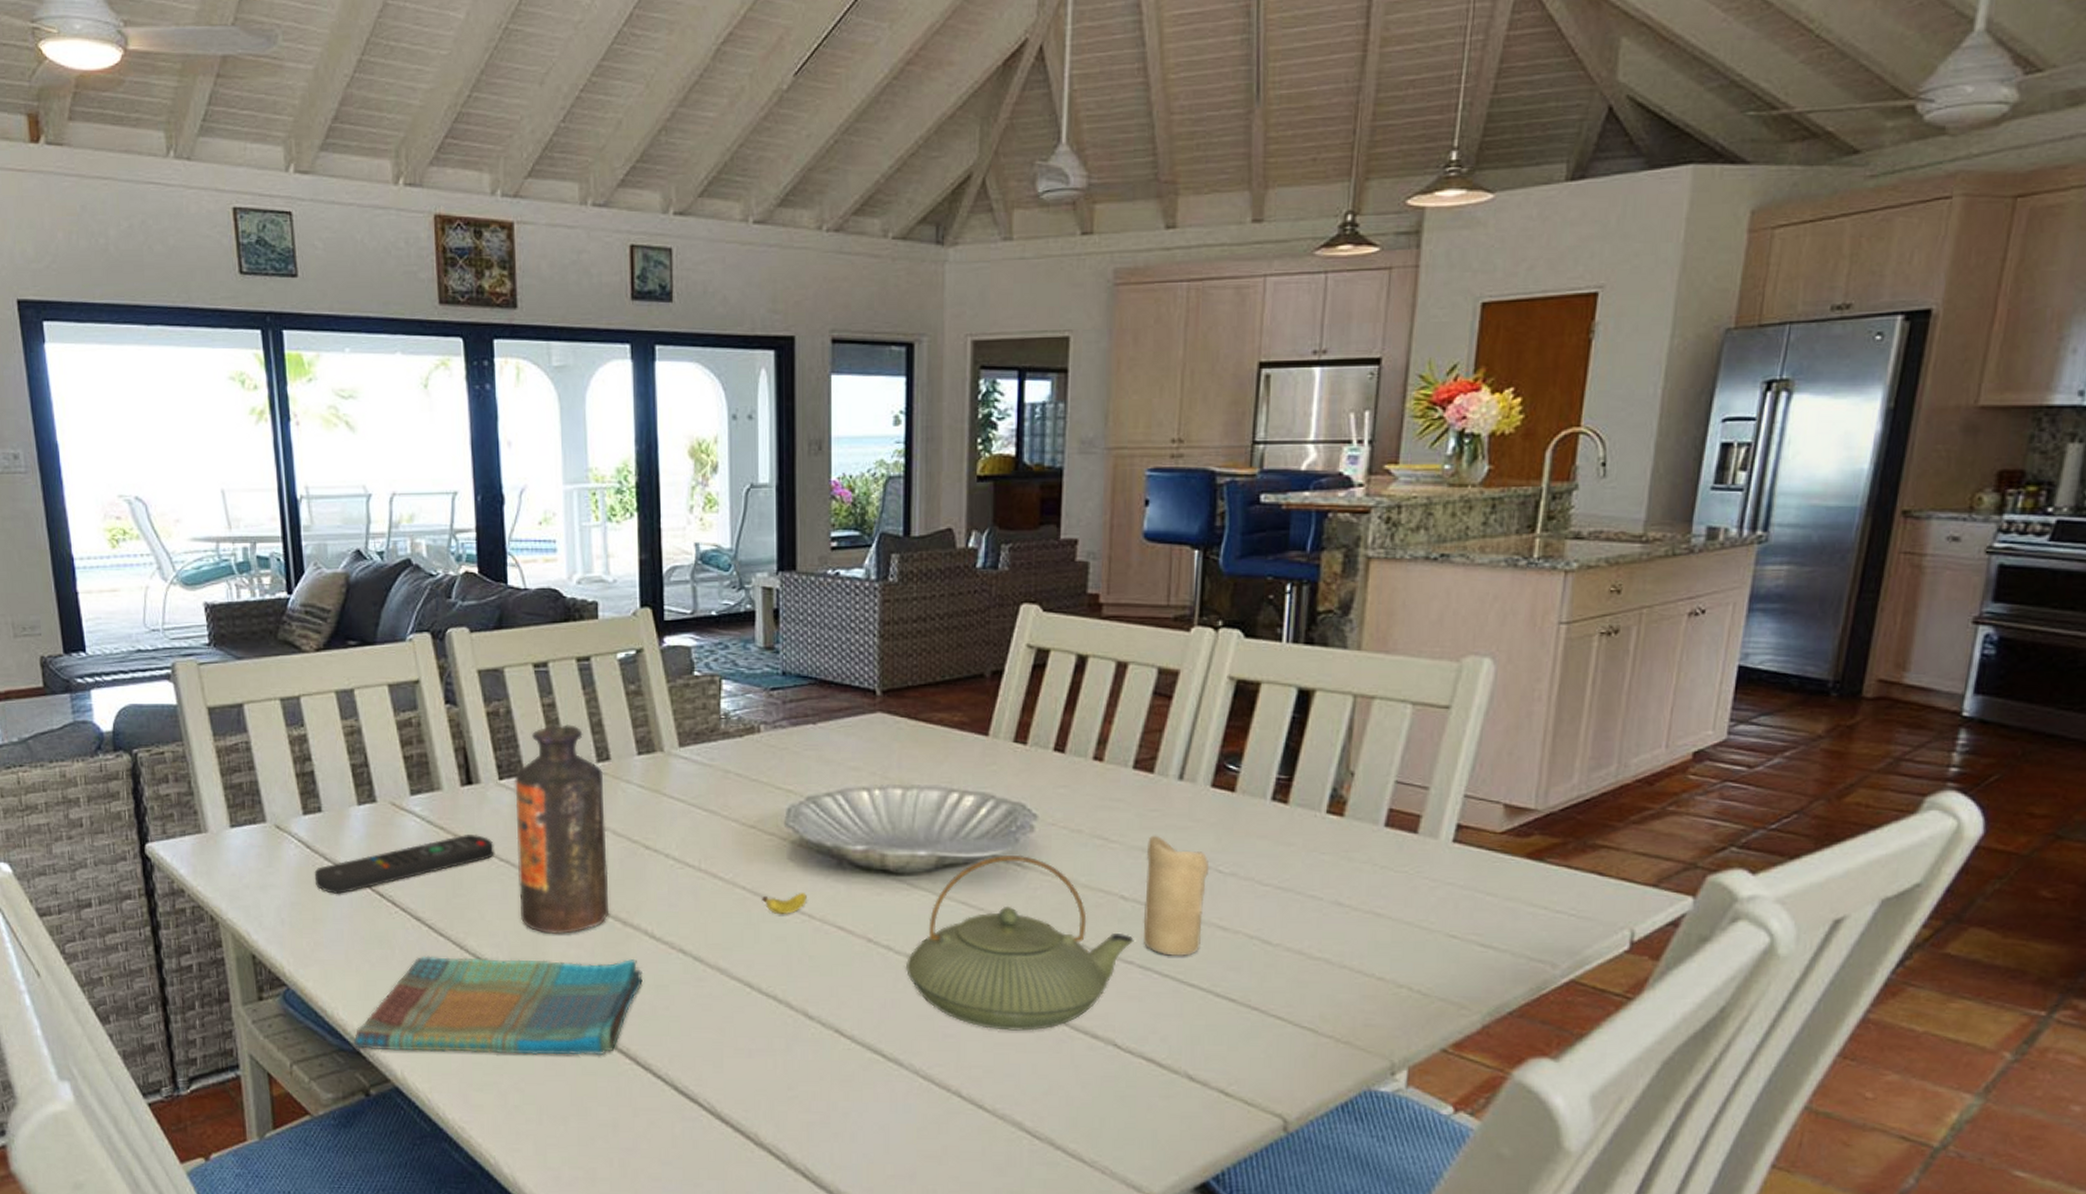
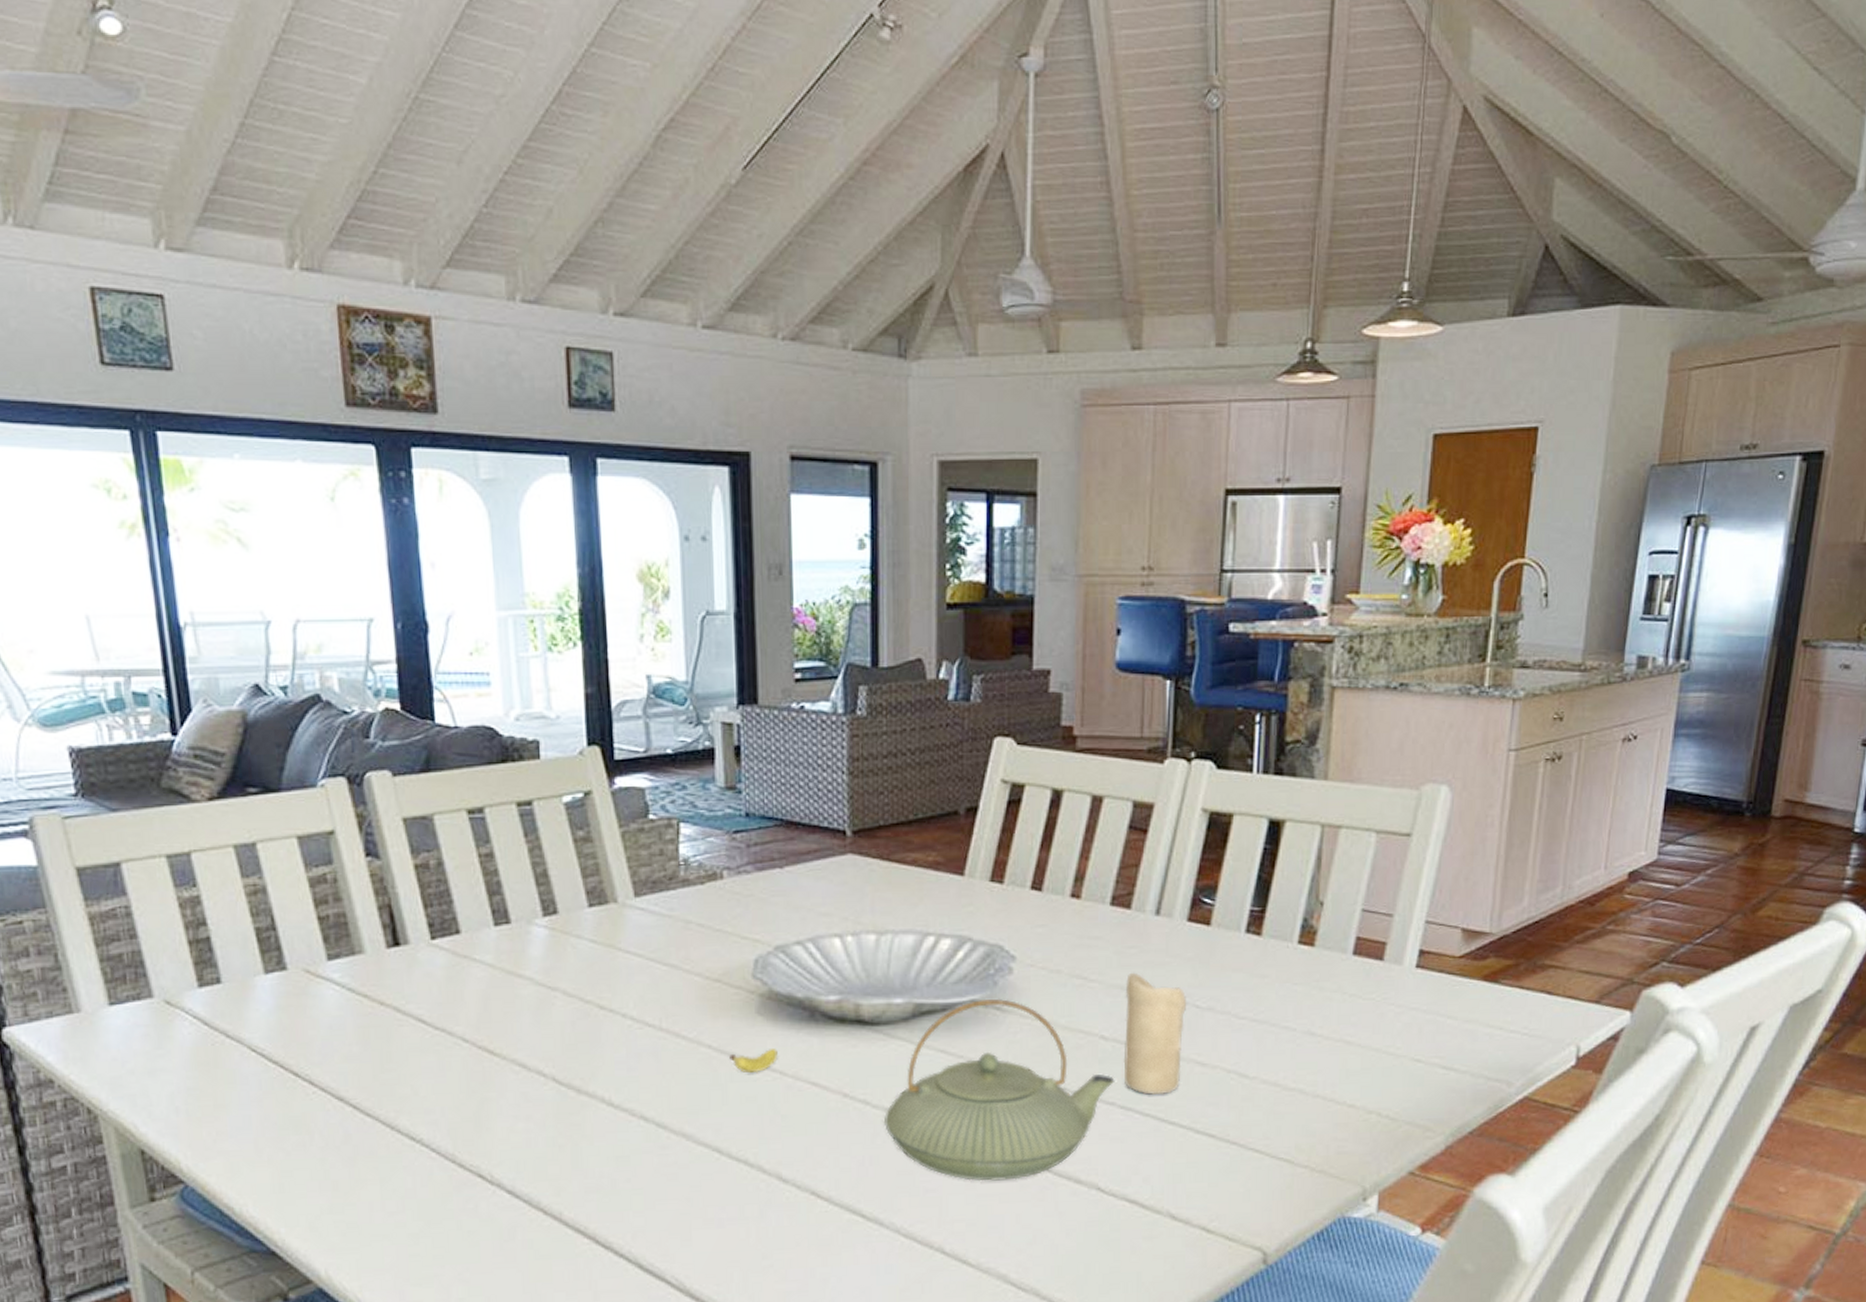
remote control: present [314,835,494,894] -> none [214,1002,428,1076]
dish towel: present [353,955,643,1056] -> none [267,1130,600,1249]
bottle: present [515,725,609,934] -> none [449,876,561,1108]

